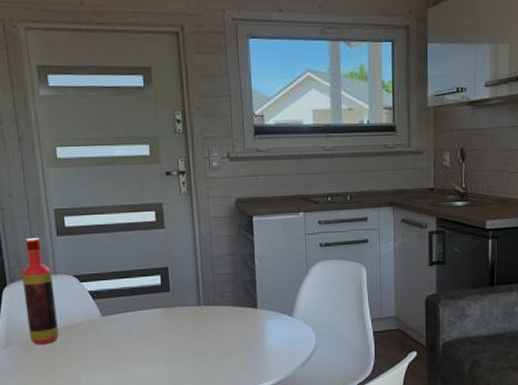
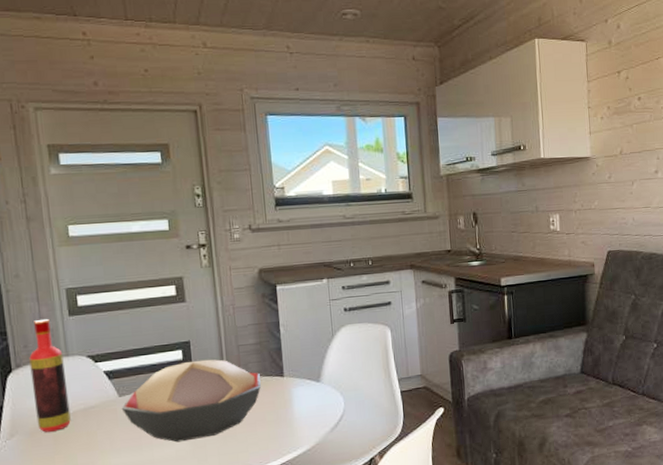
decorative bowl: none [104,286,235,364] -> present [121,359,261,443]

